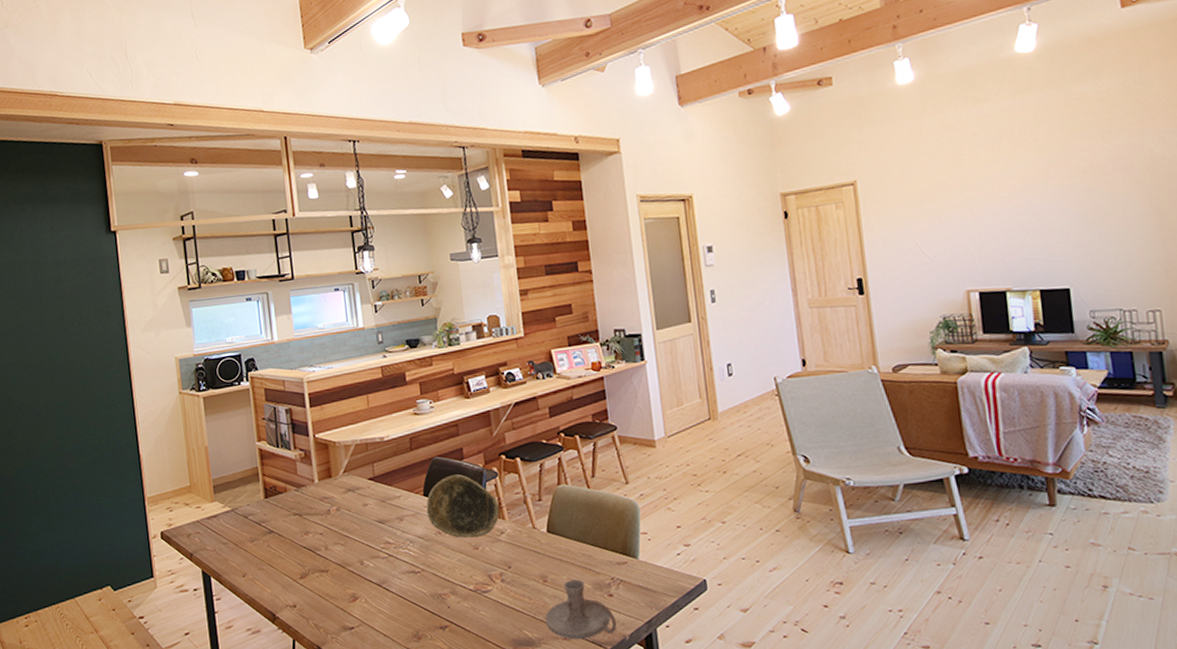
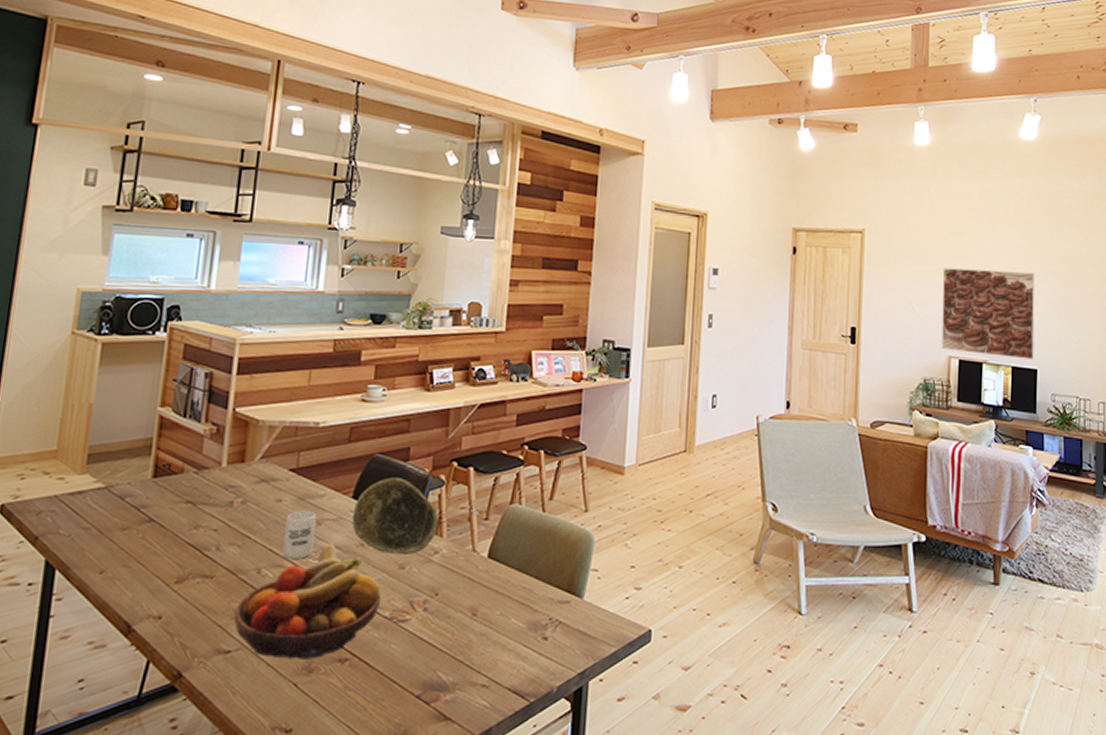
fruit bowl: none [350,534,464,630] -> present [234,542,381,660]
cup: none [374,510,401,551] -> present [282,510,317,559]
candle holder: present [545,579,617,640] -> none [465,616,546,688]
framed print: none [947,190,1064,285] -> present [941,268,1035,360]

